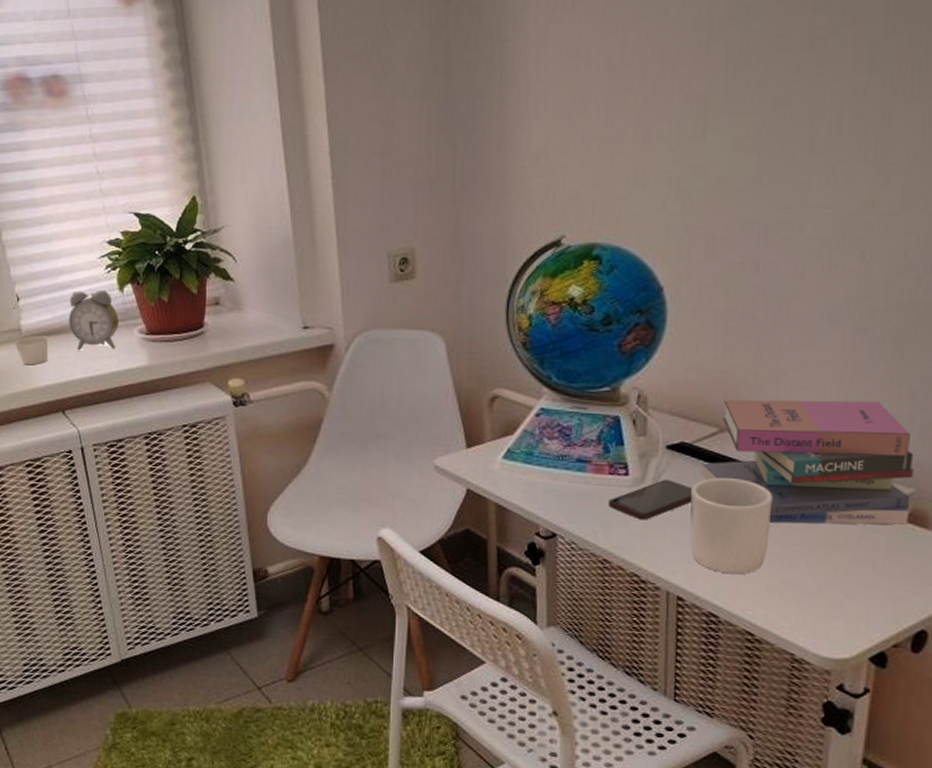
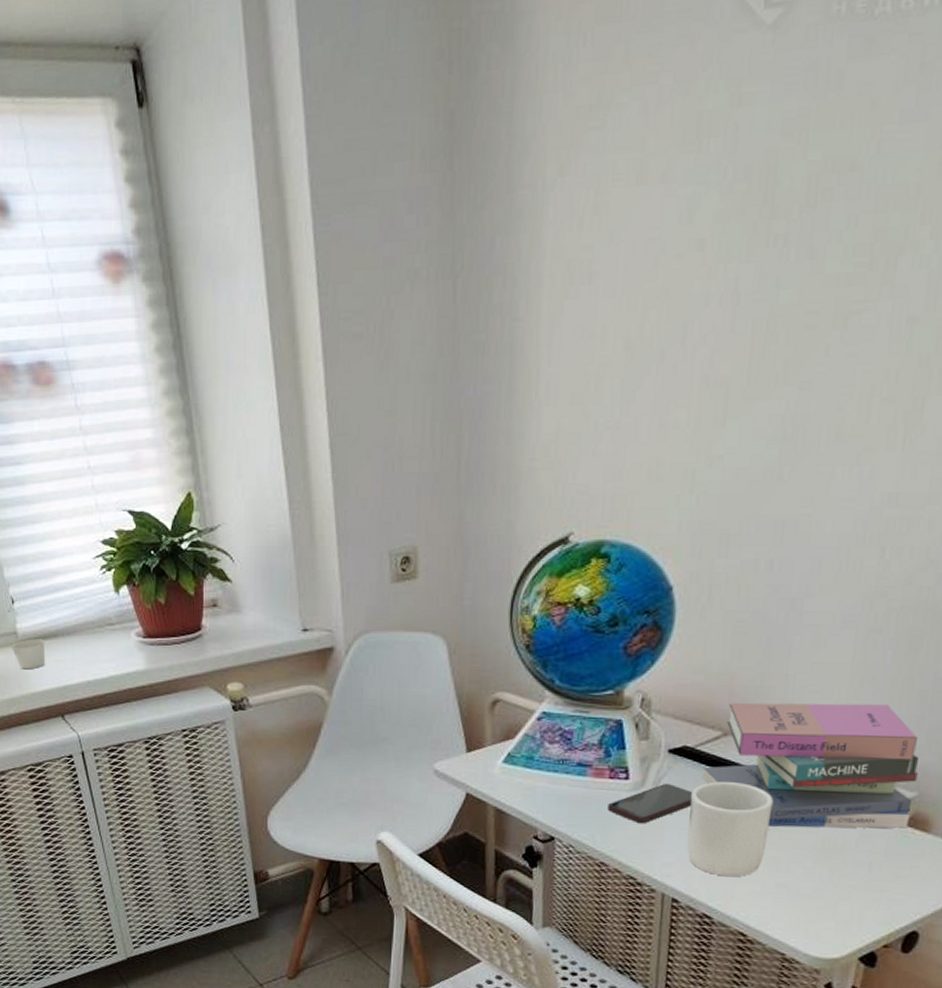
alarm clock: present [68,289,119,351] -> none [64,591,115,655]

